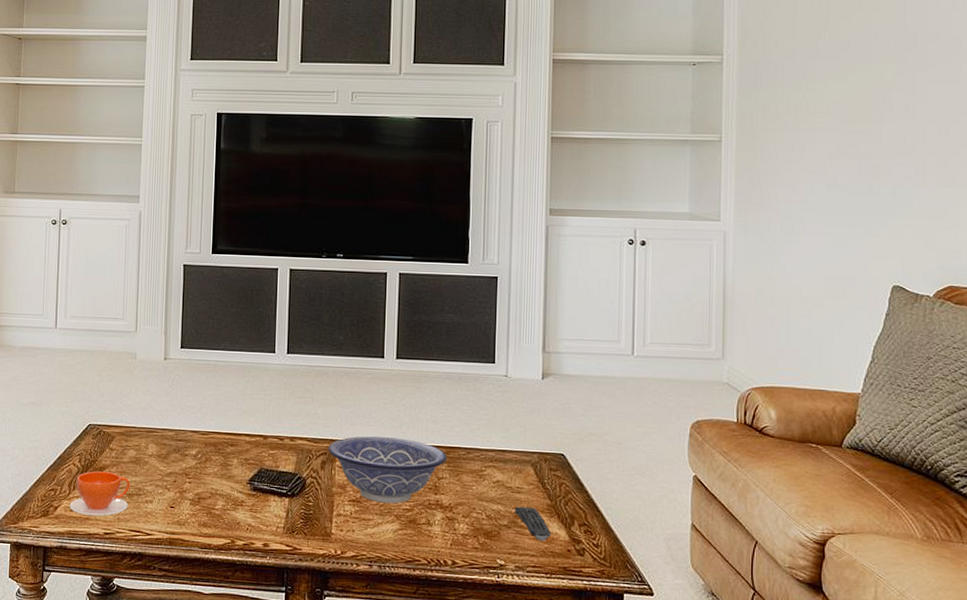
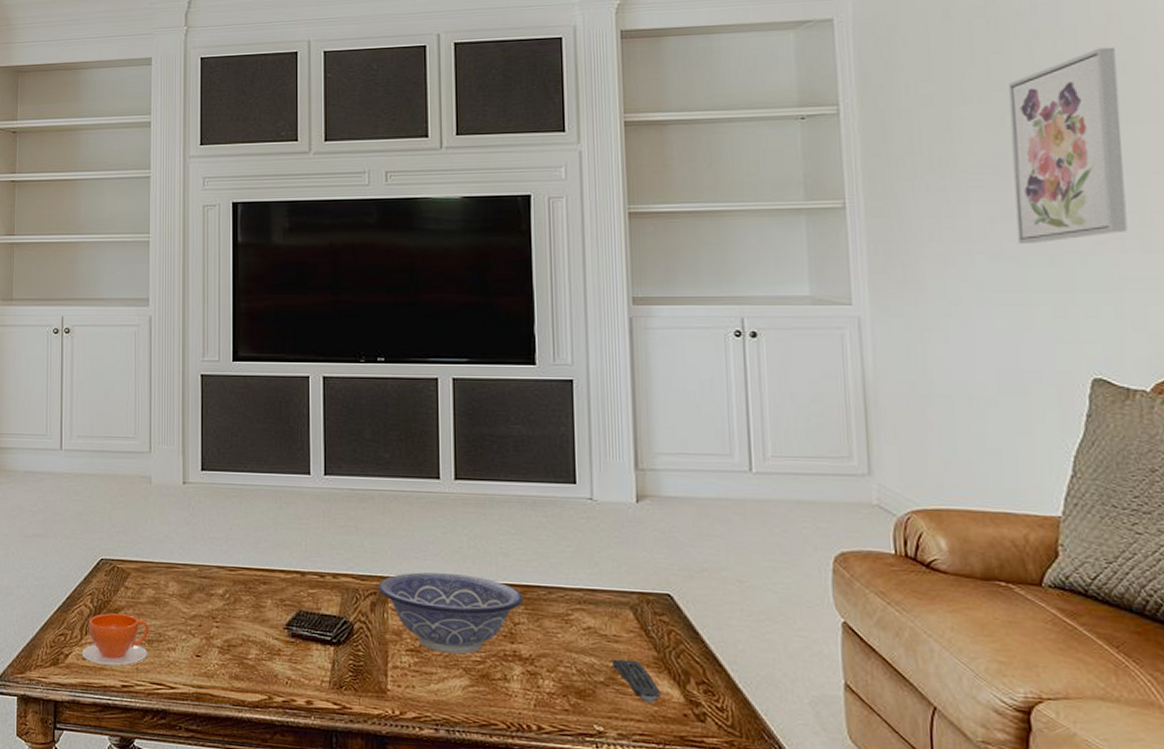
wall art: none [848,20,933,177] -> present [1008,47,1128,245]

